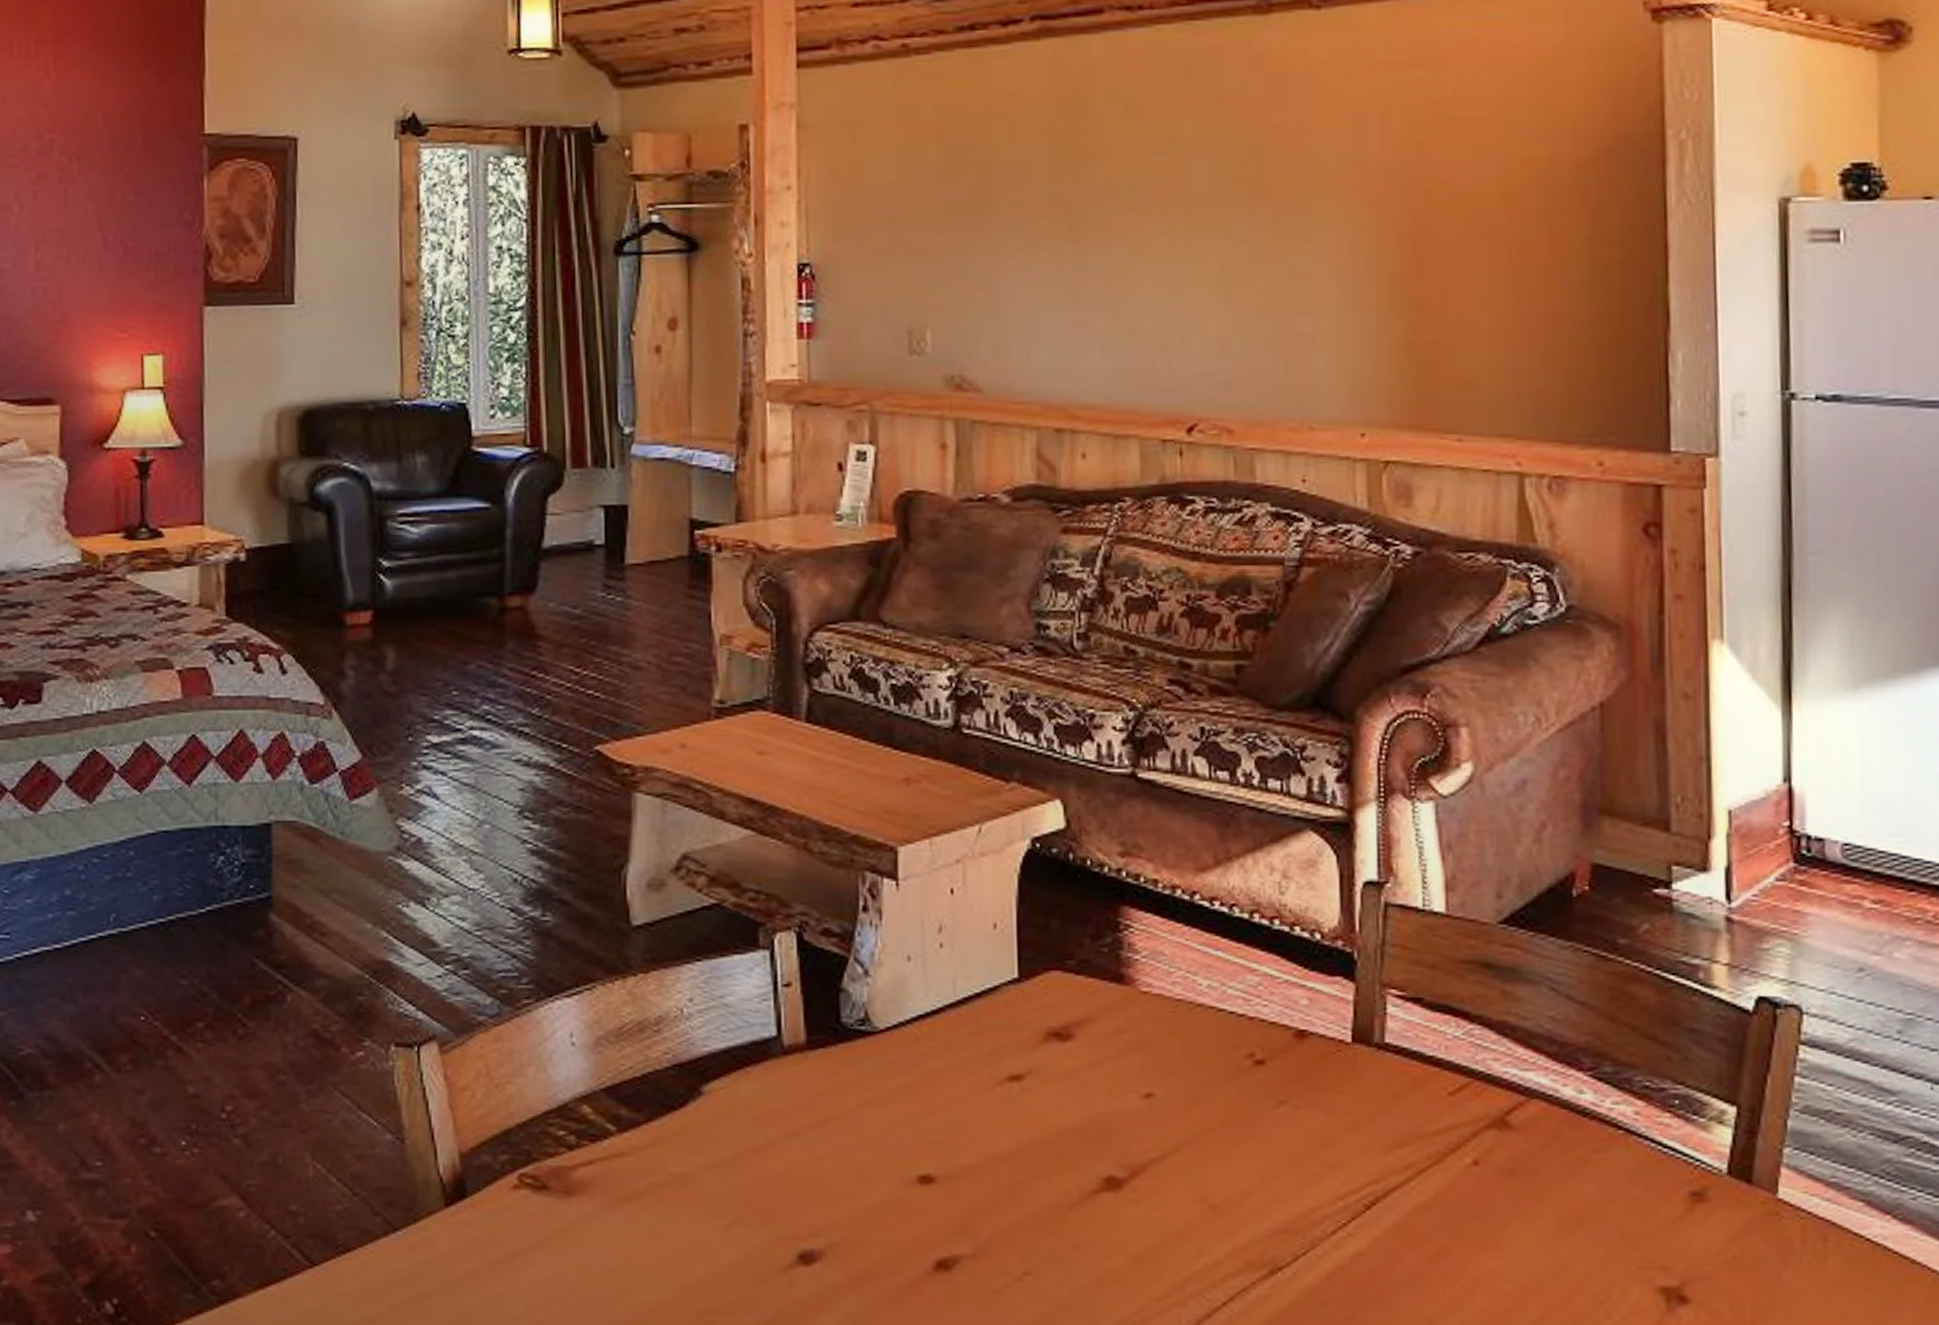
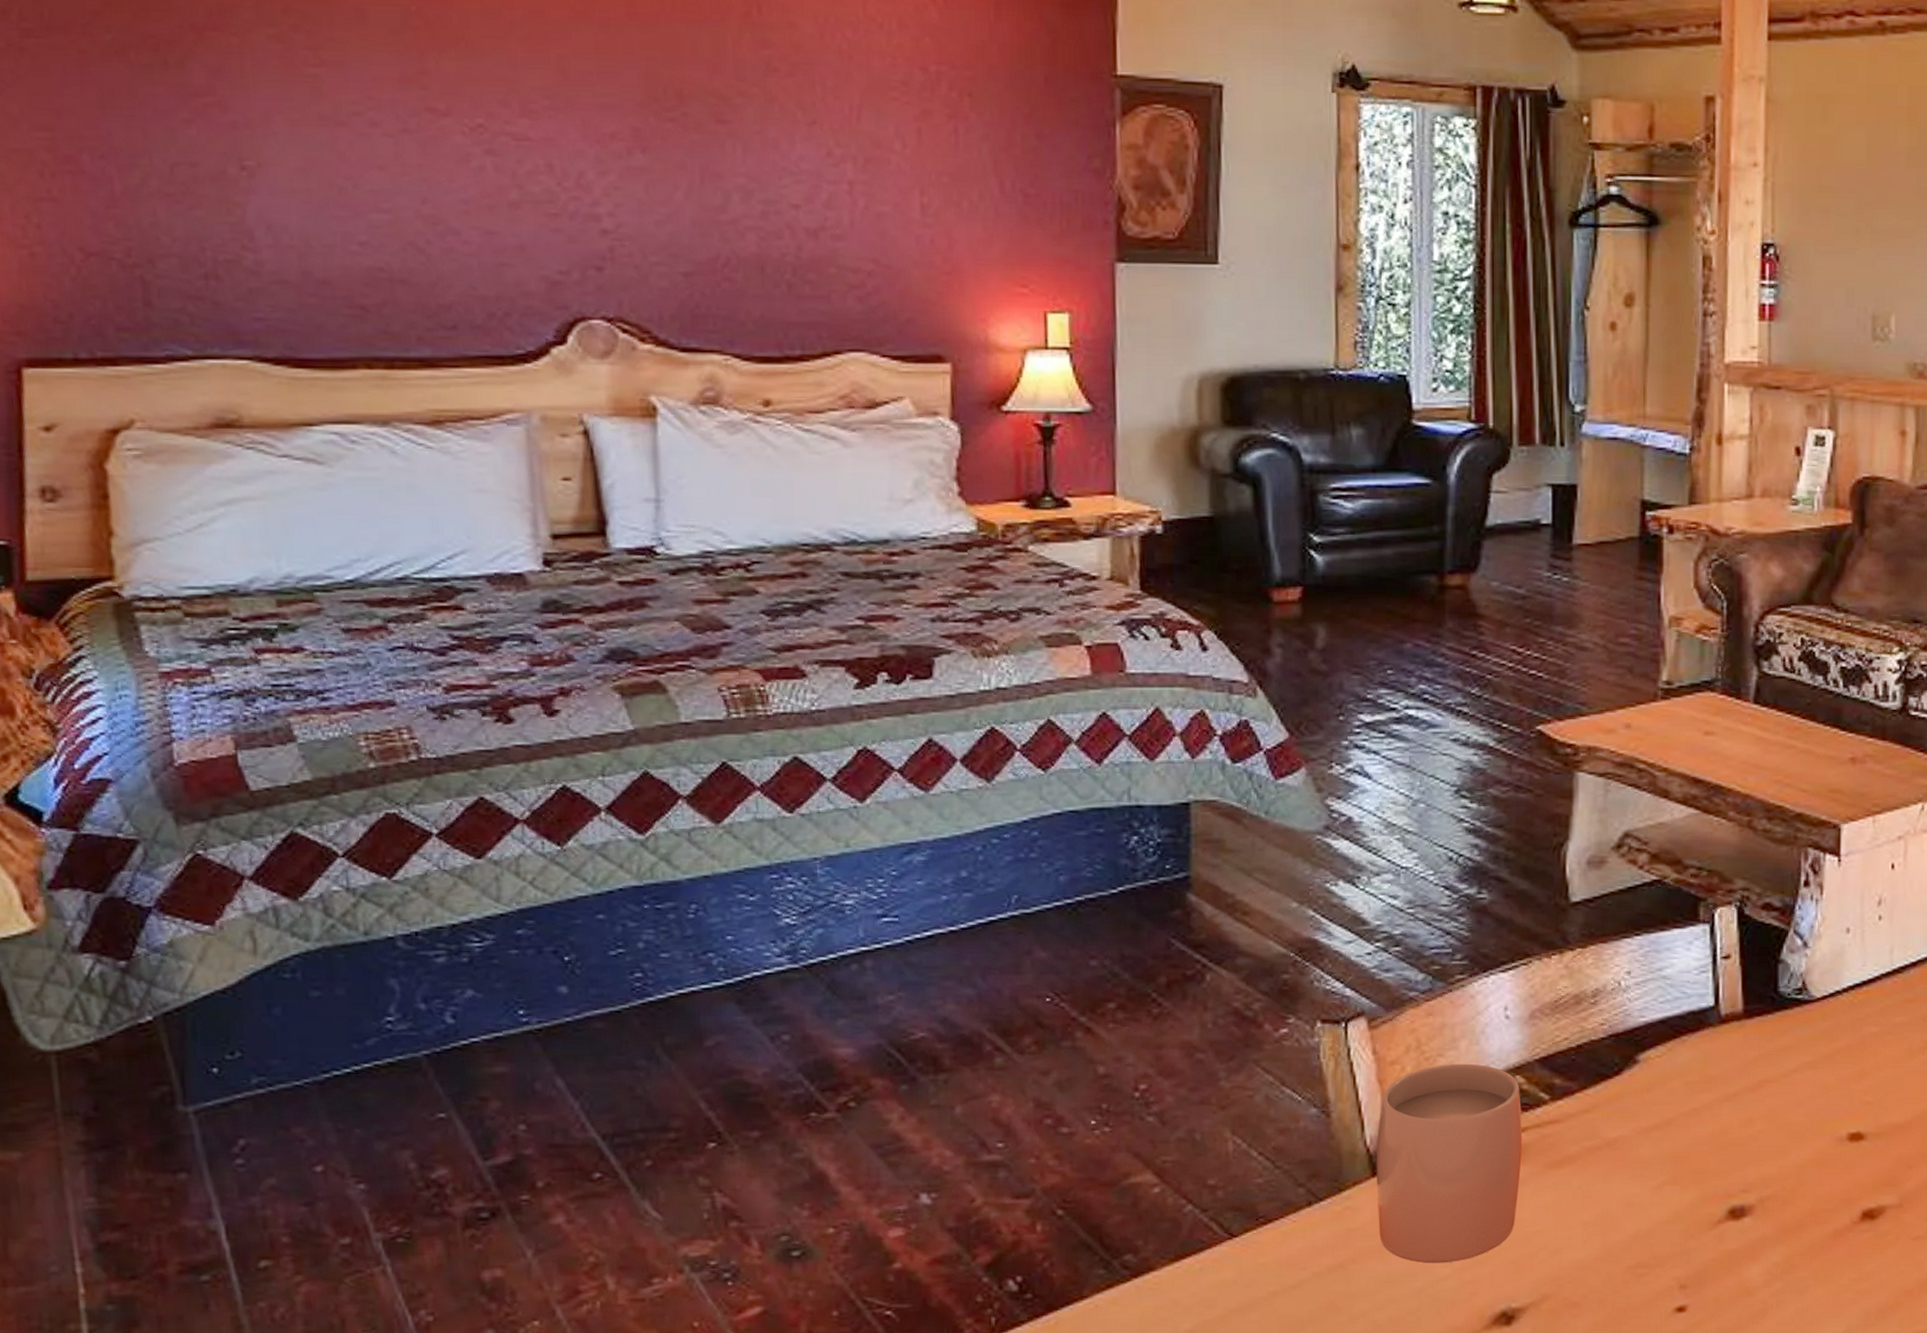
mug: none [449,1091,591,1301] -> present [1376,1063,1522,1264]

